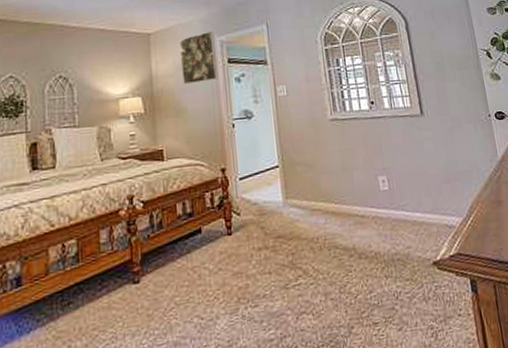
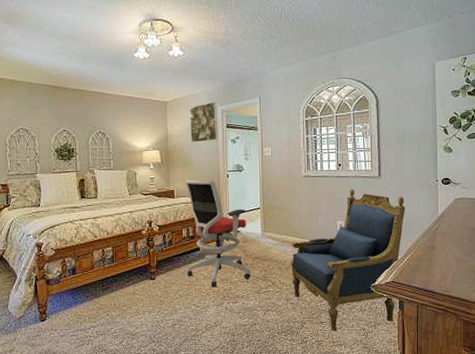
office chair: none [178,132,274,286] -> present [185,179,251,288]
armchair: none [324,132,468,336] -> present [290,189,406,332]

